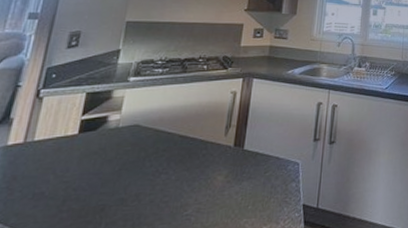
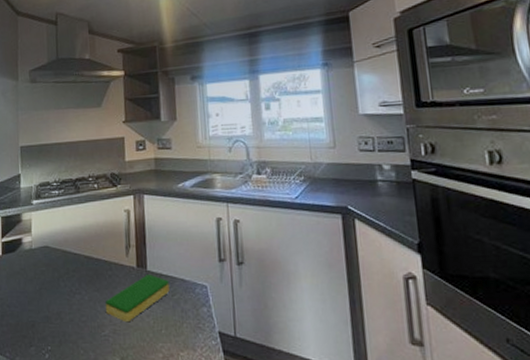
dish sponge: none [192,153,264,201] -> present [105,275,170,323]

